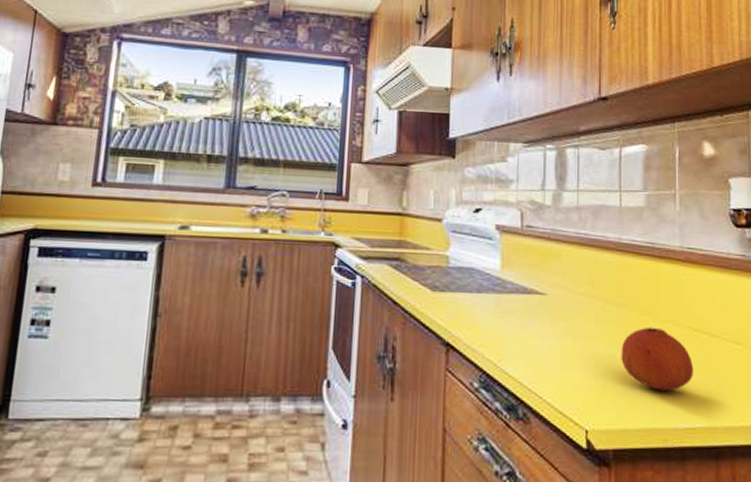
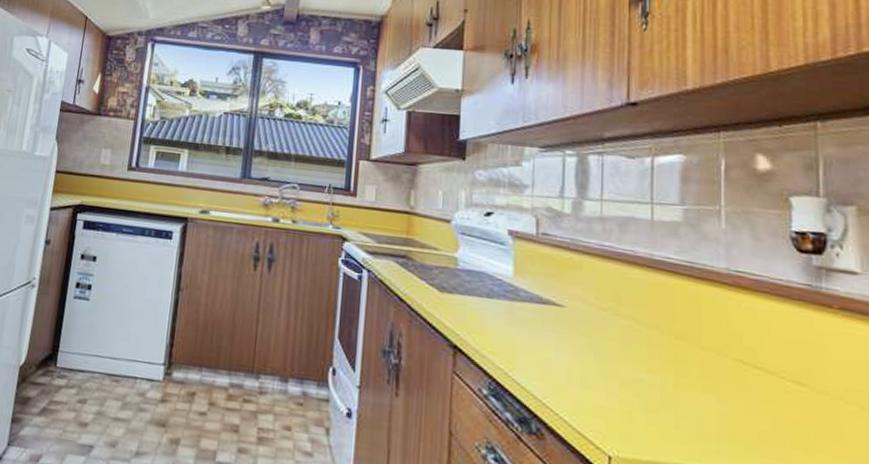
fruit: present [621,327,694,391] -> none [652,353,744,428]

